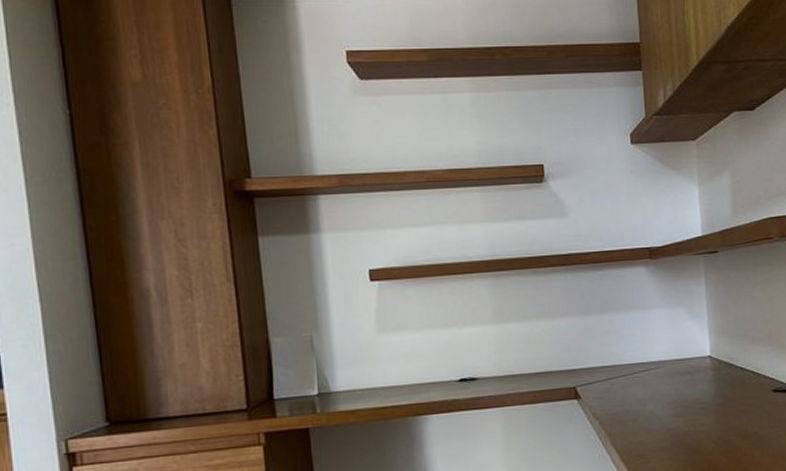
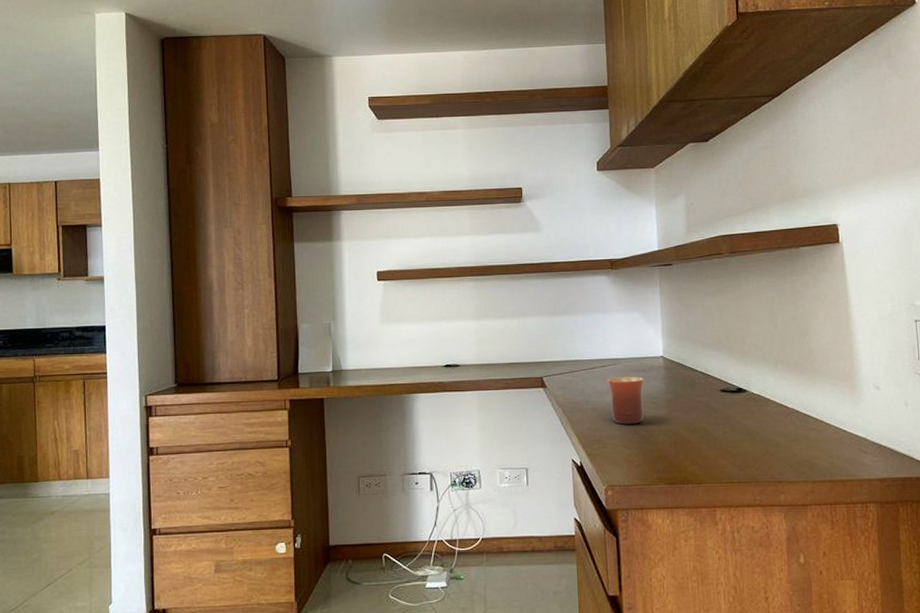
mug: none [649,380,691,435] -> present [607,377,644,425]

